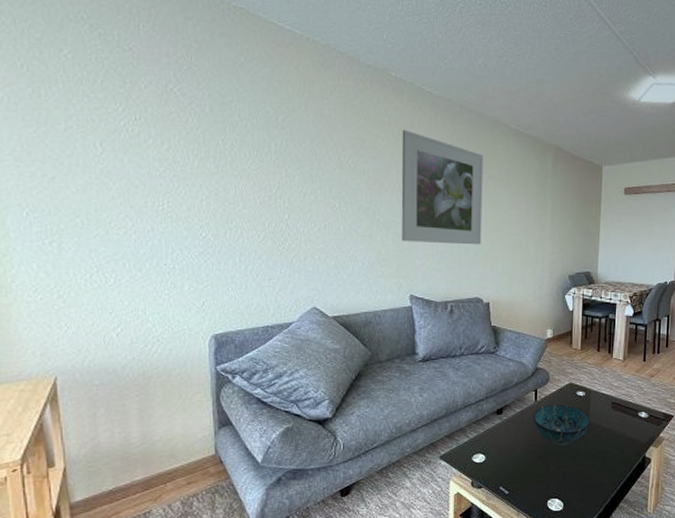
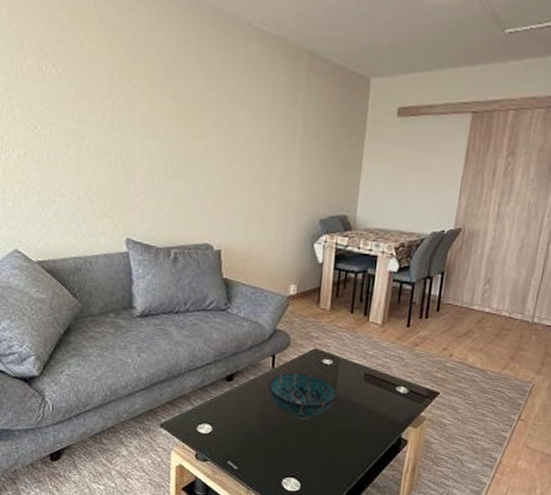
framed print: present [401,129,483,245] -> none [115,28,218,179]

